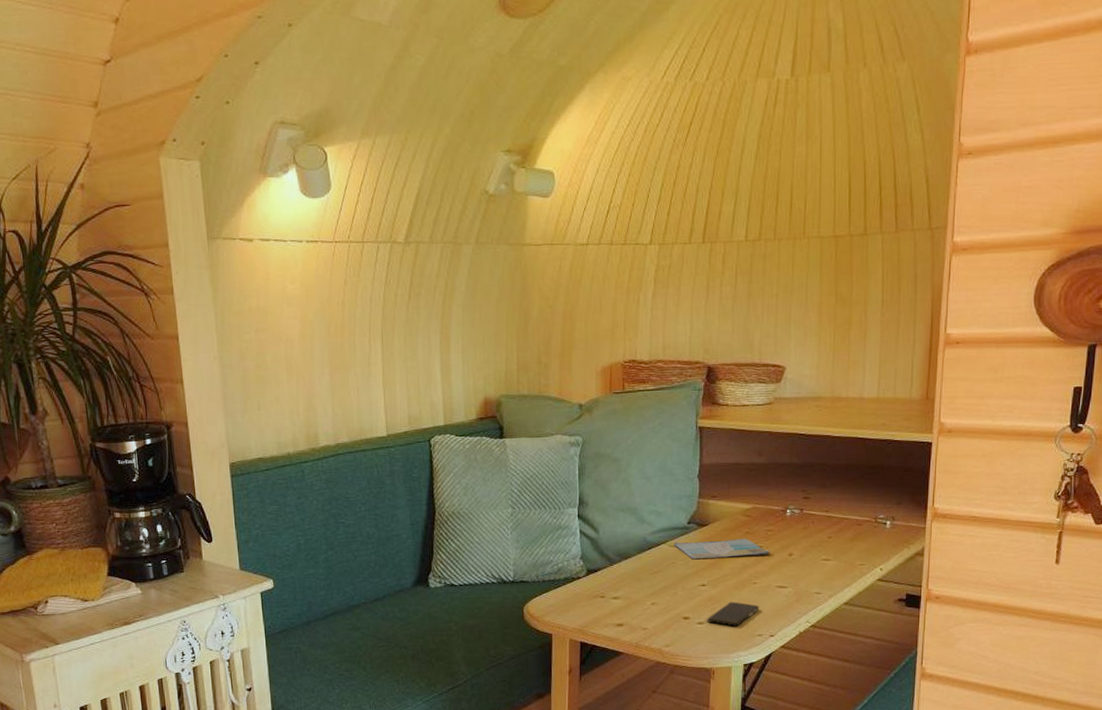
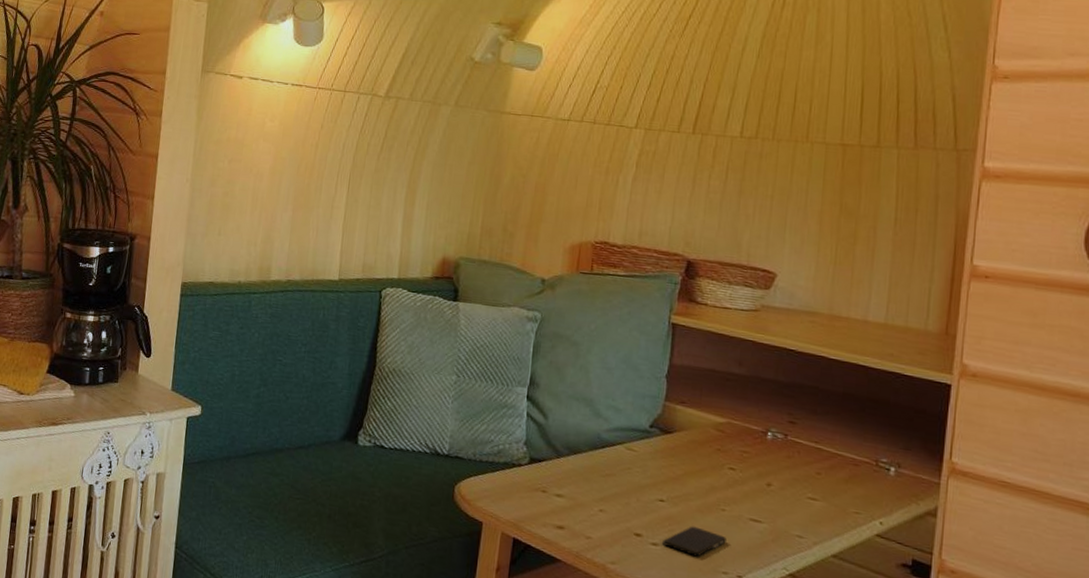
book: present [674,538,770,560] -> none [631,445,745,480]

